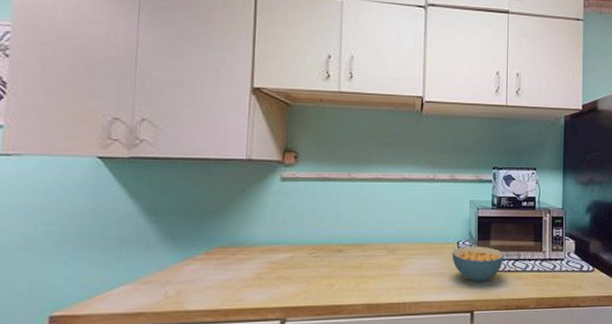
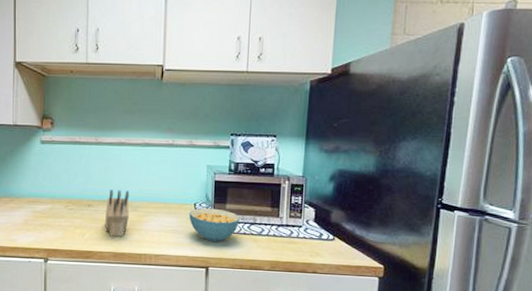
knife block: none [358,231,387,286] -> present [105,189,130,237]

